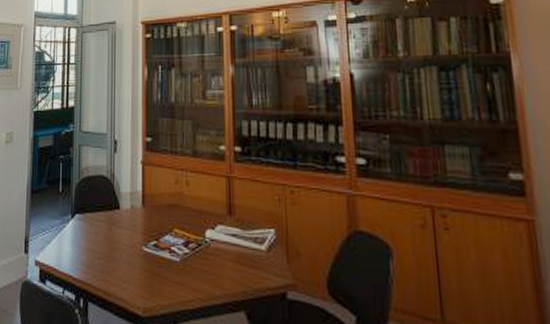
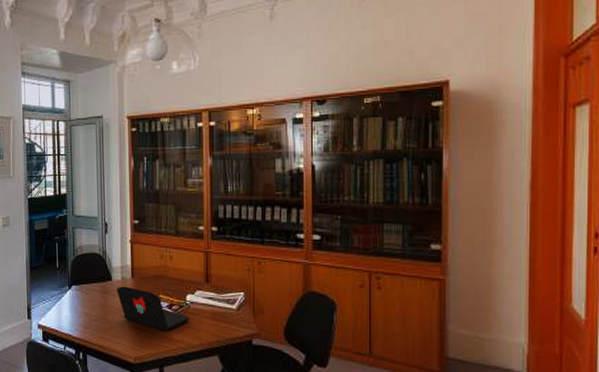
laptop: none [125,216,209,277] -> present [117,286,190,332]

